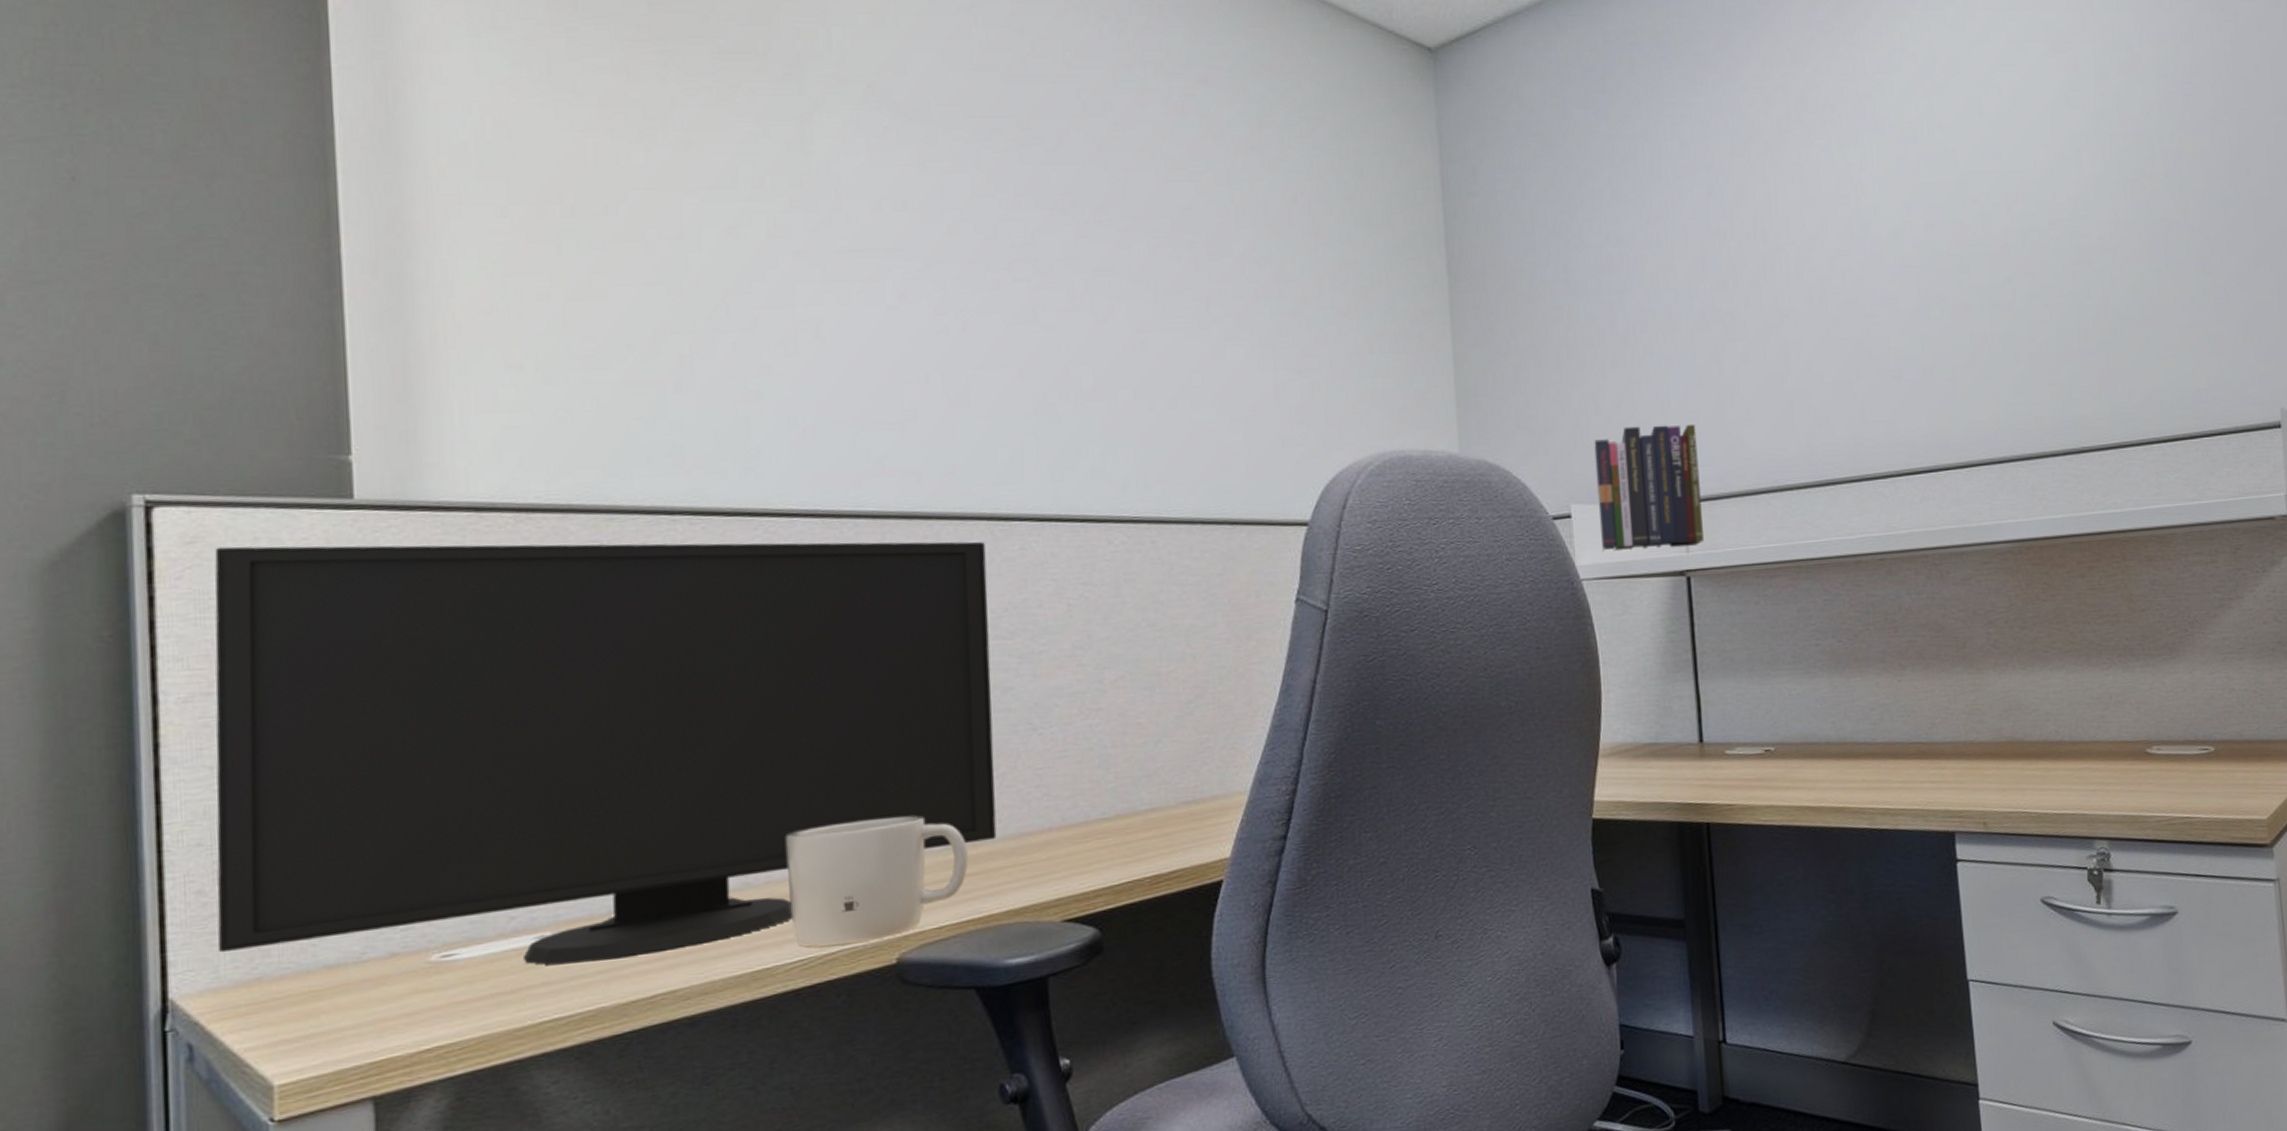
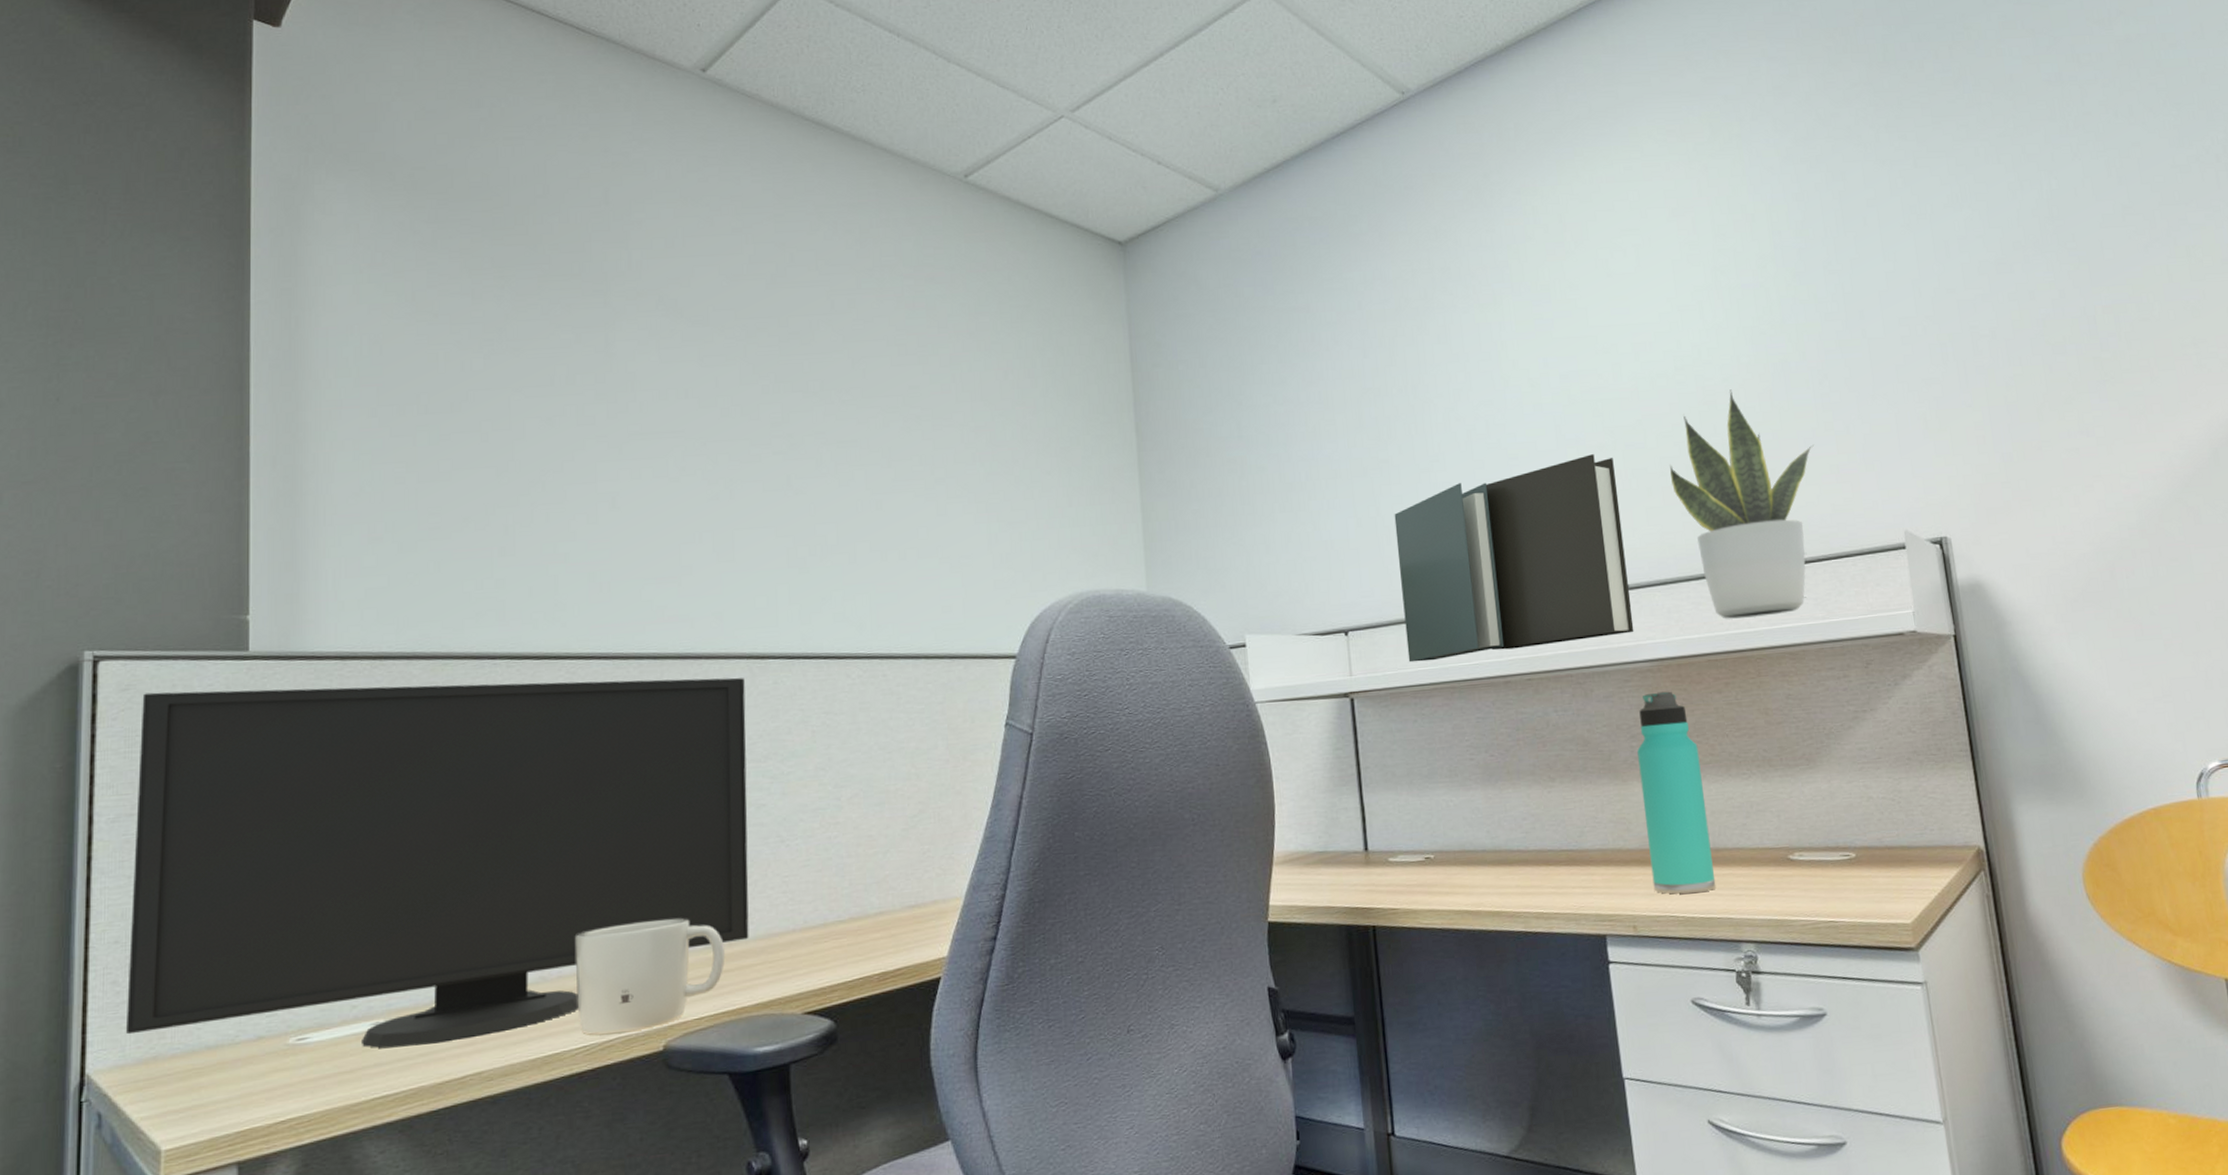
books: present [1594,425,1704,552] -> none [1265,561,1365,677]
binder: none [1739,342,1856,539] -> present [1394,482,1505,663]
binder: none [1840,314,1995,528] -> present [1485,454,1634,651]
thermos bottle: none [1994,574,2071,789] -> present [1637,691,1716,894]
potted plant: none [2039,248,2192,499] -> present [1670,389,1814,619]

